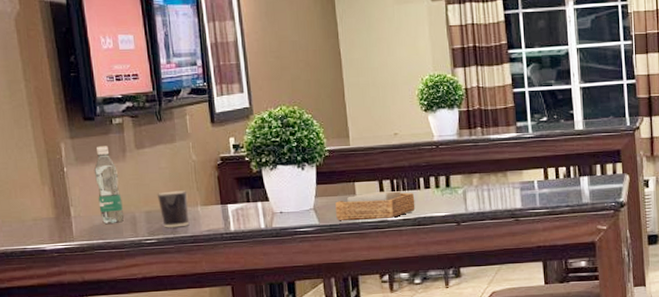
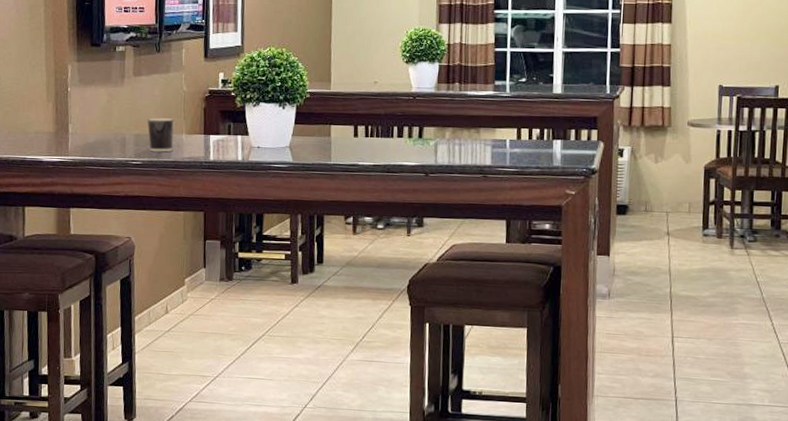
bottle: present [93,146,125,223] -> none [94,71,116,143]
napkin holder: present [335,191,416,221] -> none [310,136,387,164]

